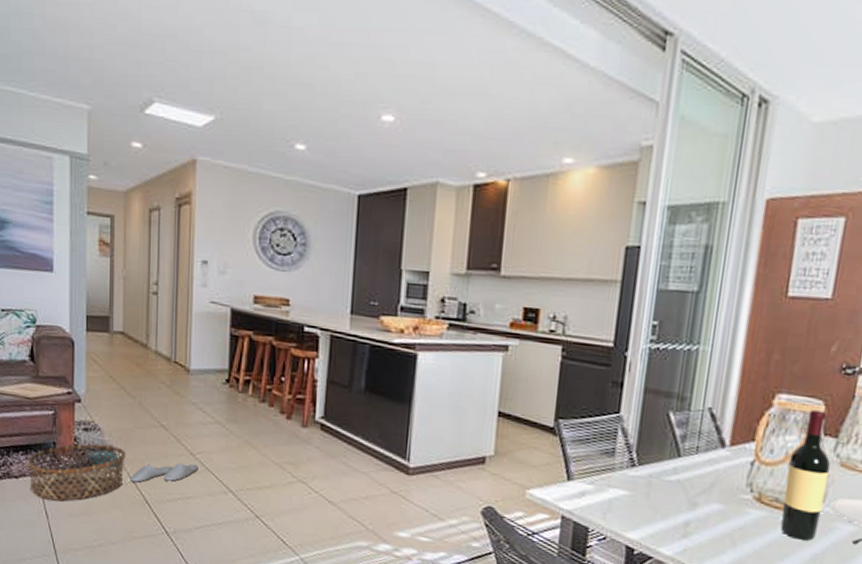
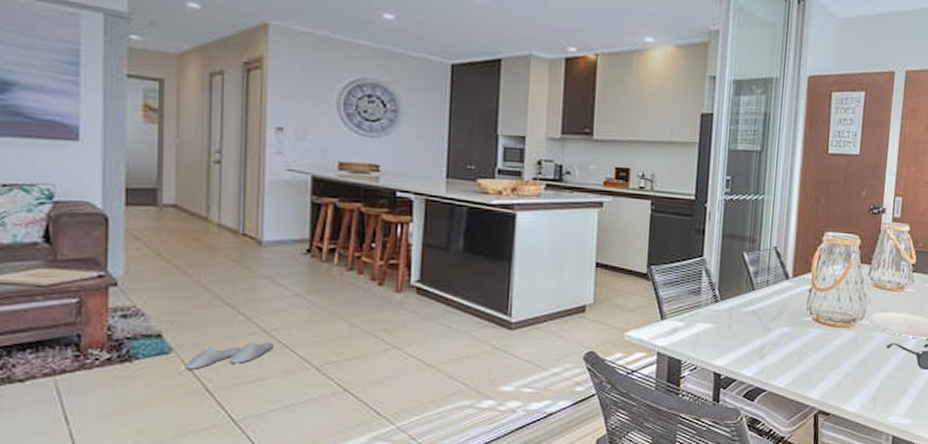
basket: present [28,443,126,502] -> none [40,331,179,404]
wine bottle: present [780,410,831,541] -> none [834,243,868,350]

